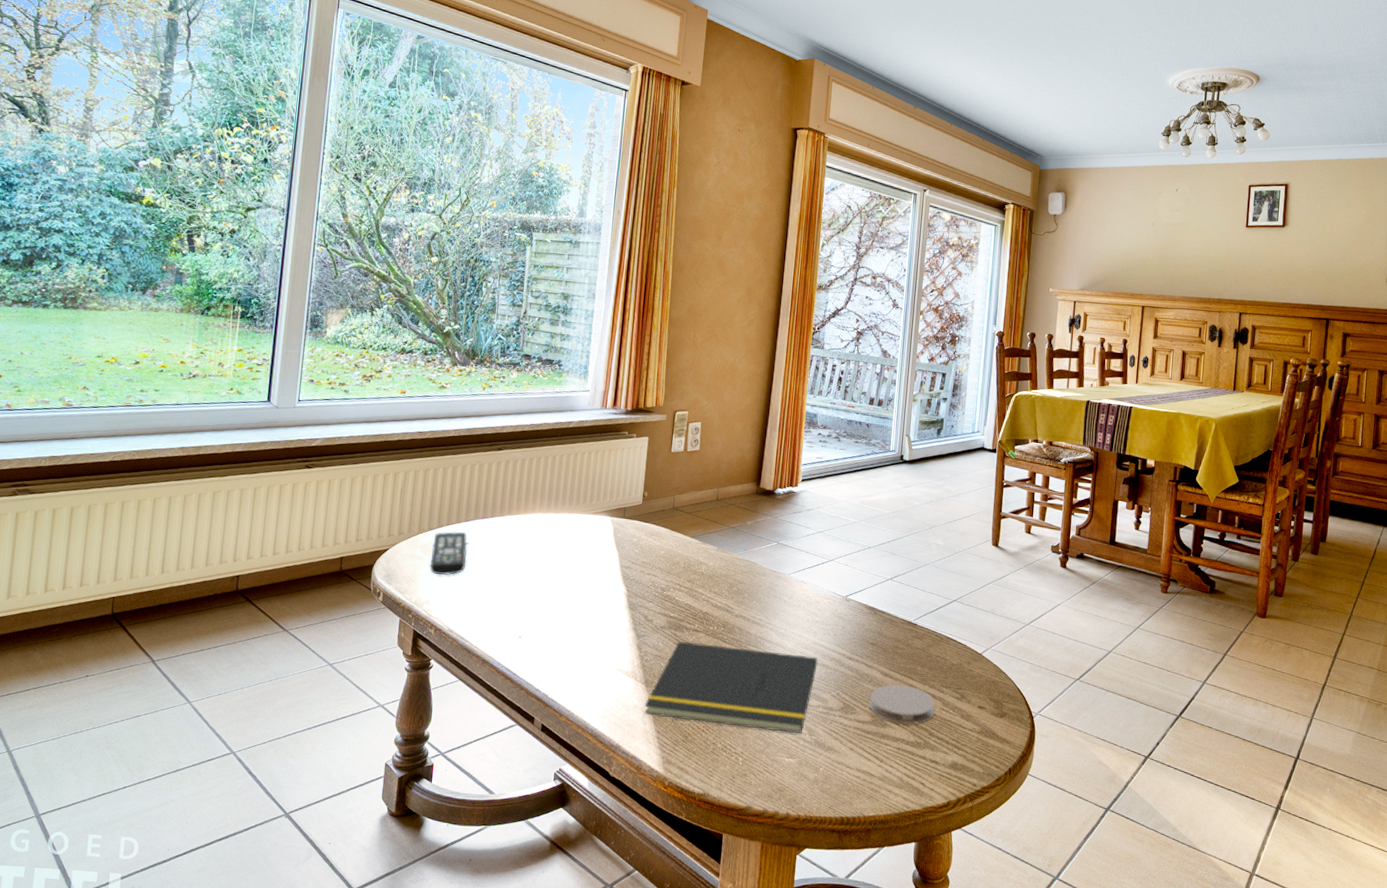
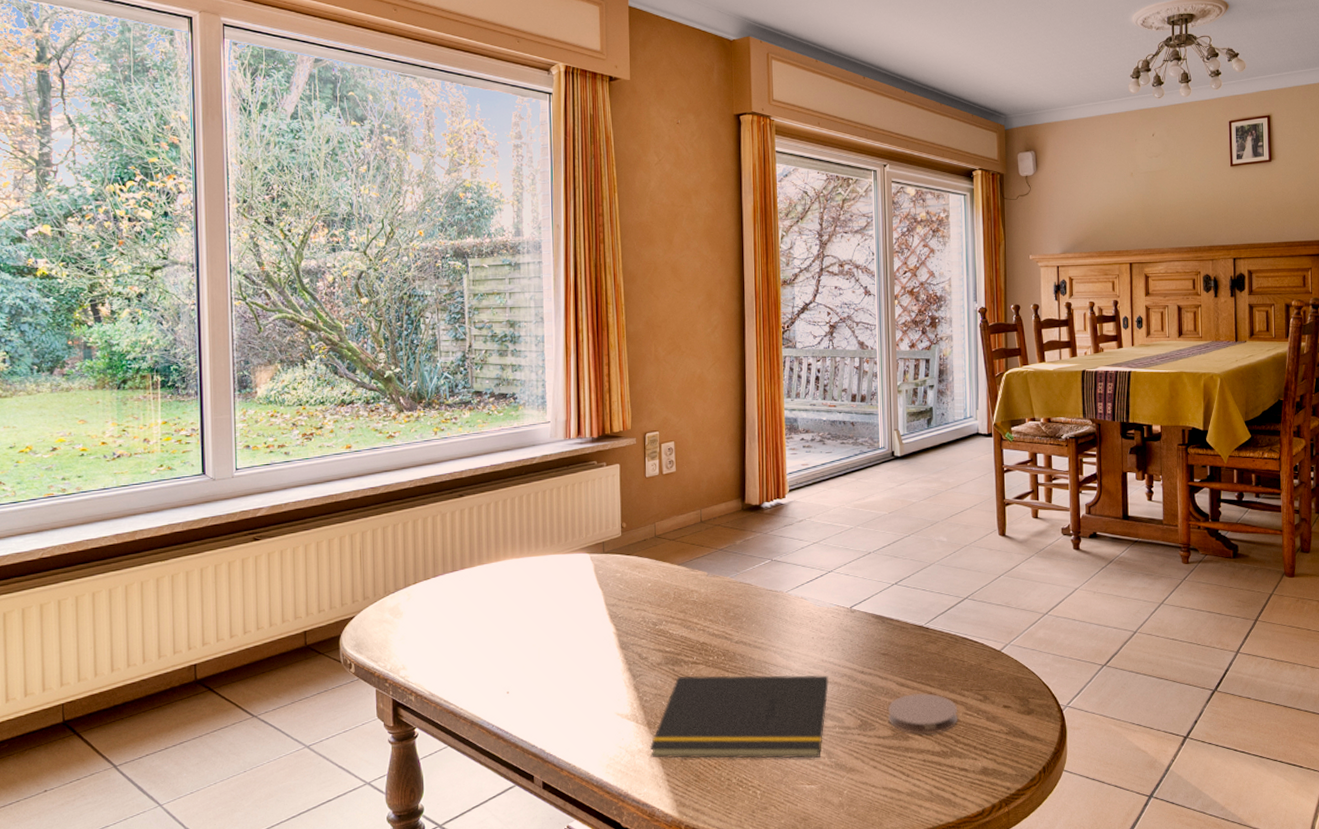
remote control: present [430,532,467,576] -> none [401,589,440,638]

